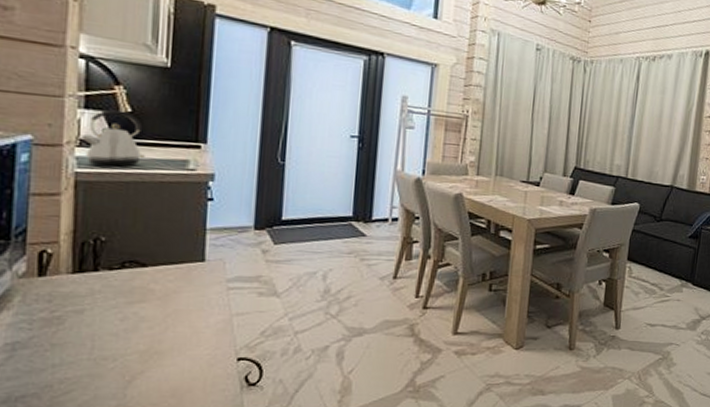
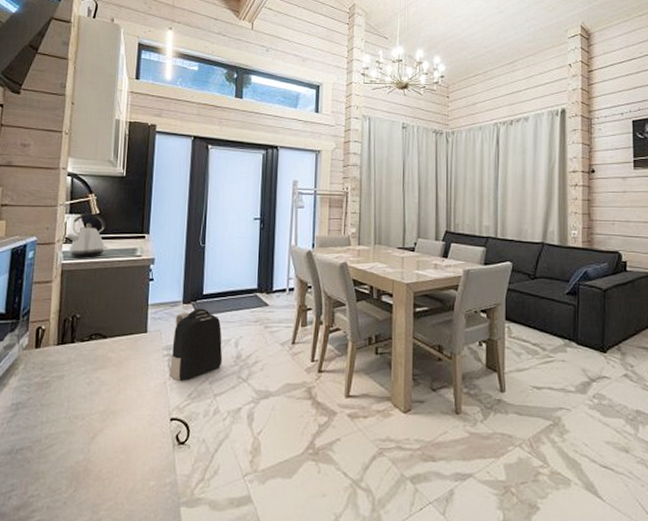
backpack: none [235,236,307,318] -> present [169,308,223,382]

